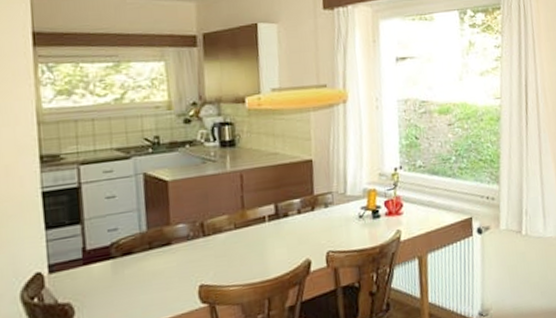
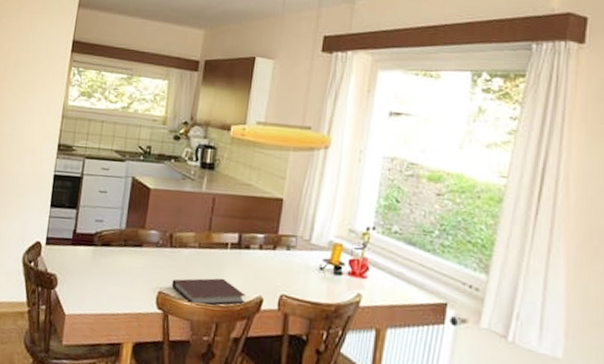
notebook: none [212,252,293,288] -> present [172,278,246,306]

